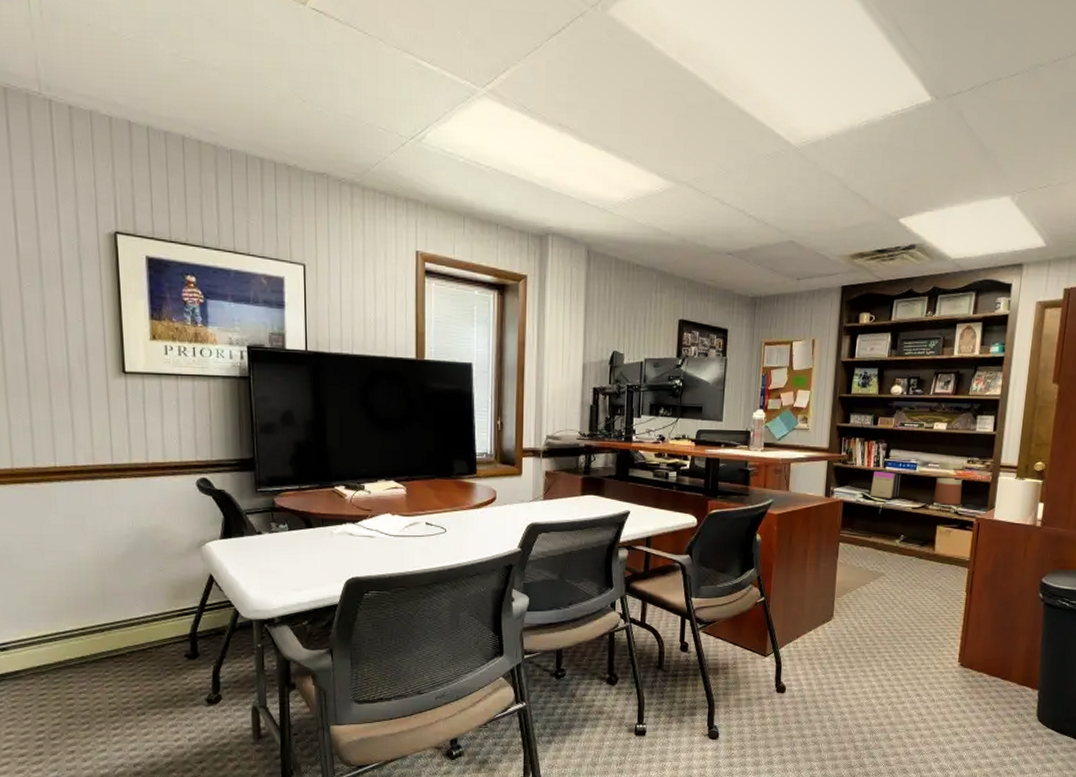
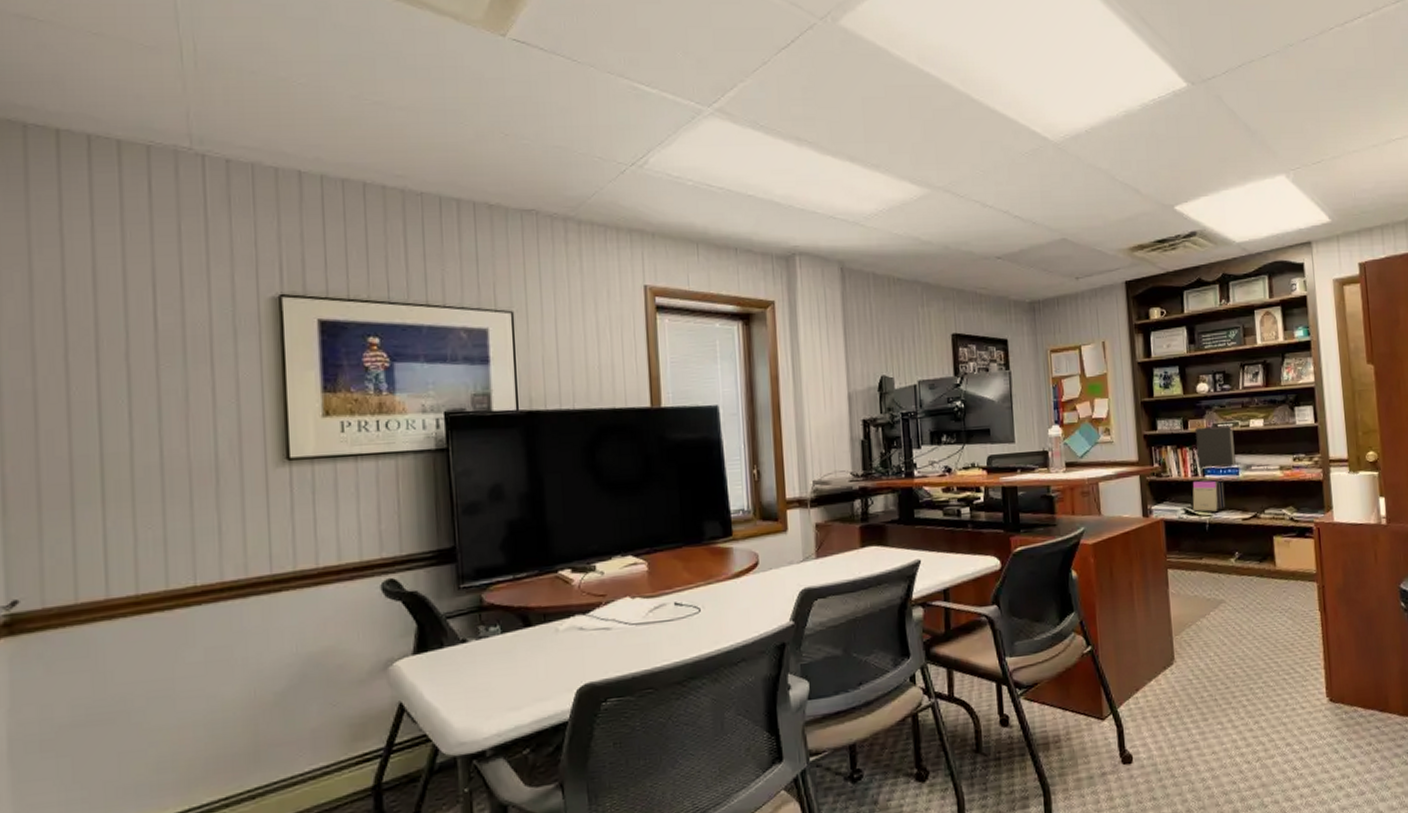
binder: none [881,425,918,462] -> present [1195,425,1236,468]
vase: present [933,461,964,506] -> none [1262,460,1295,512]

